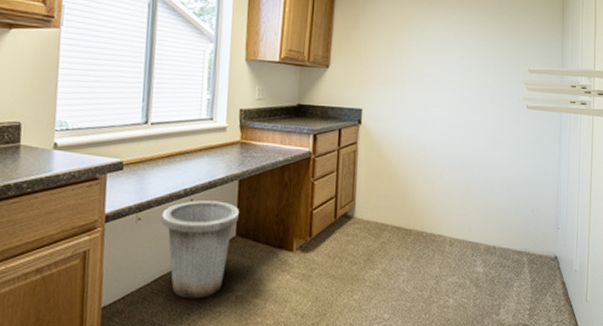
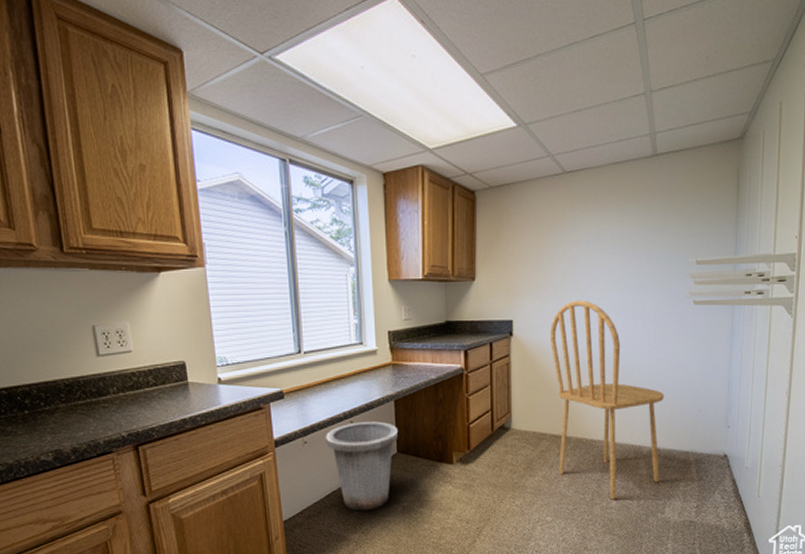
chair: none [396,95,500,298] -> present [549,300,664,500]

